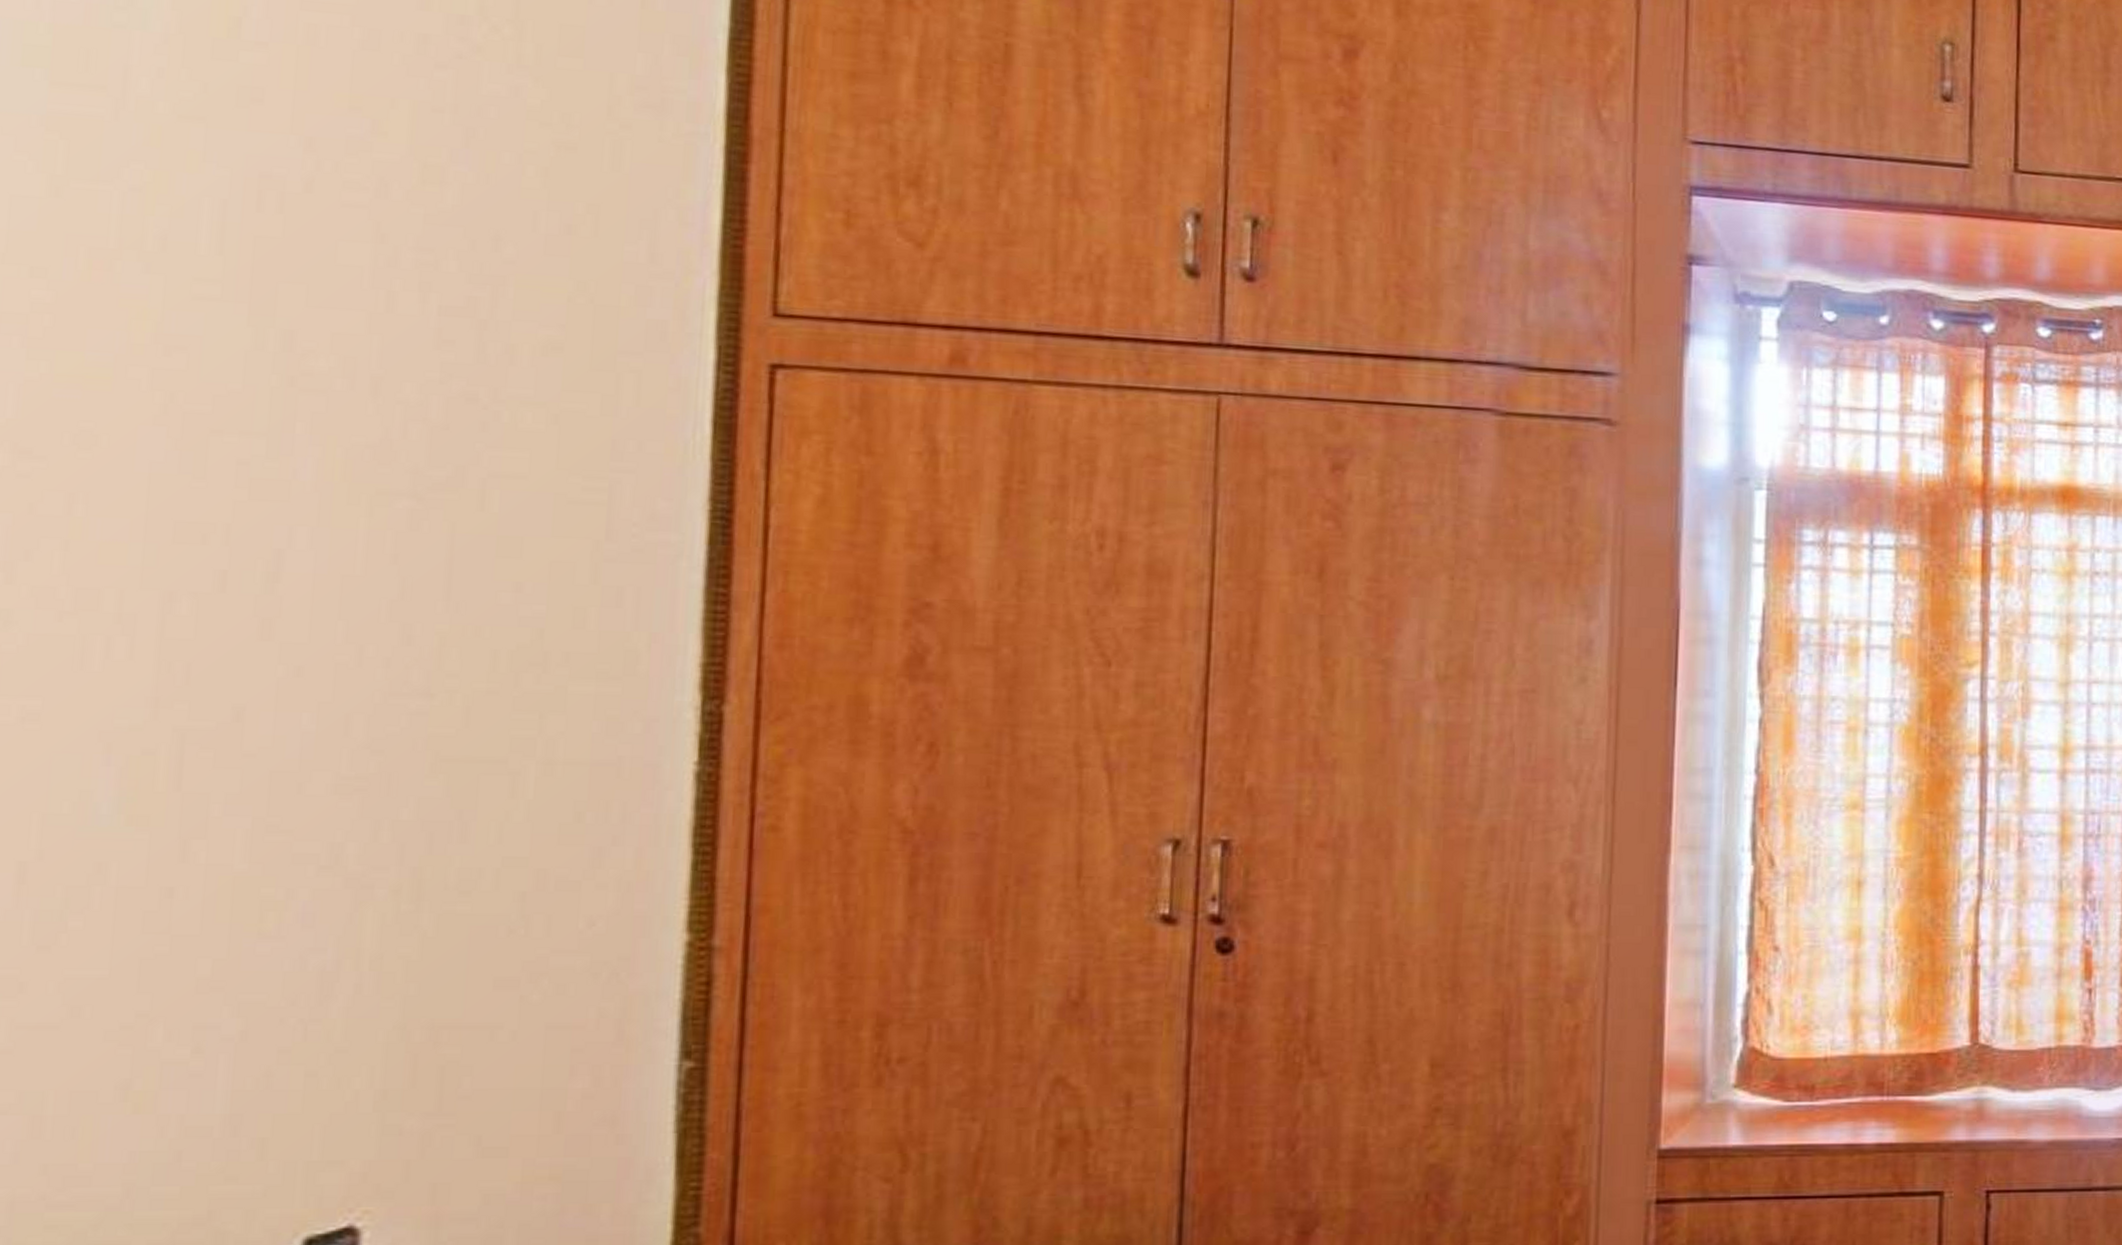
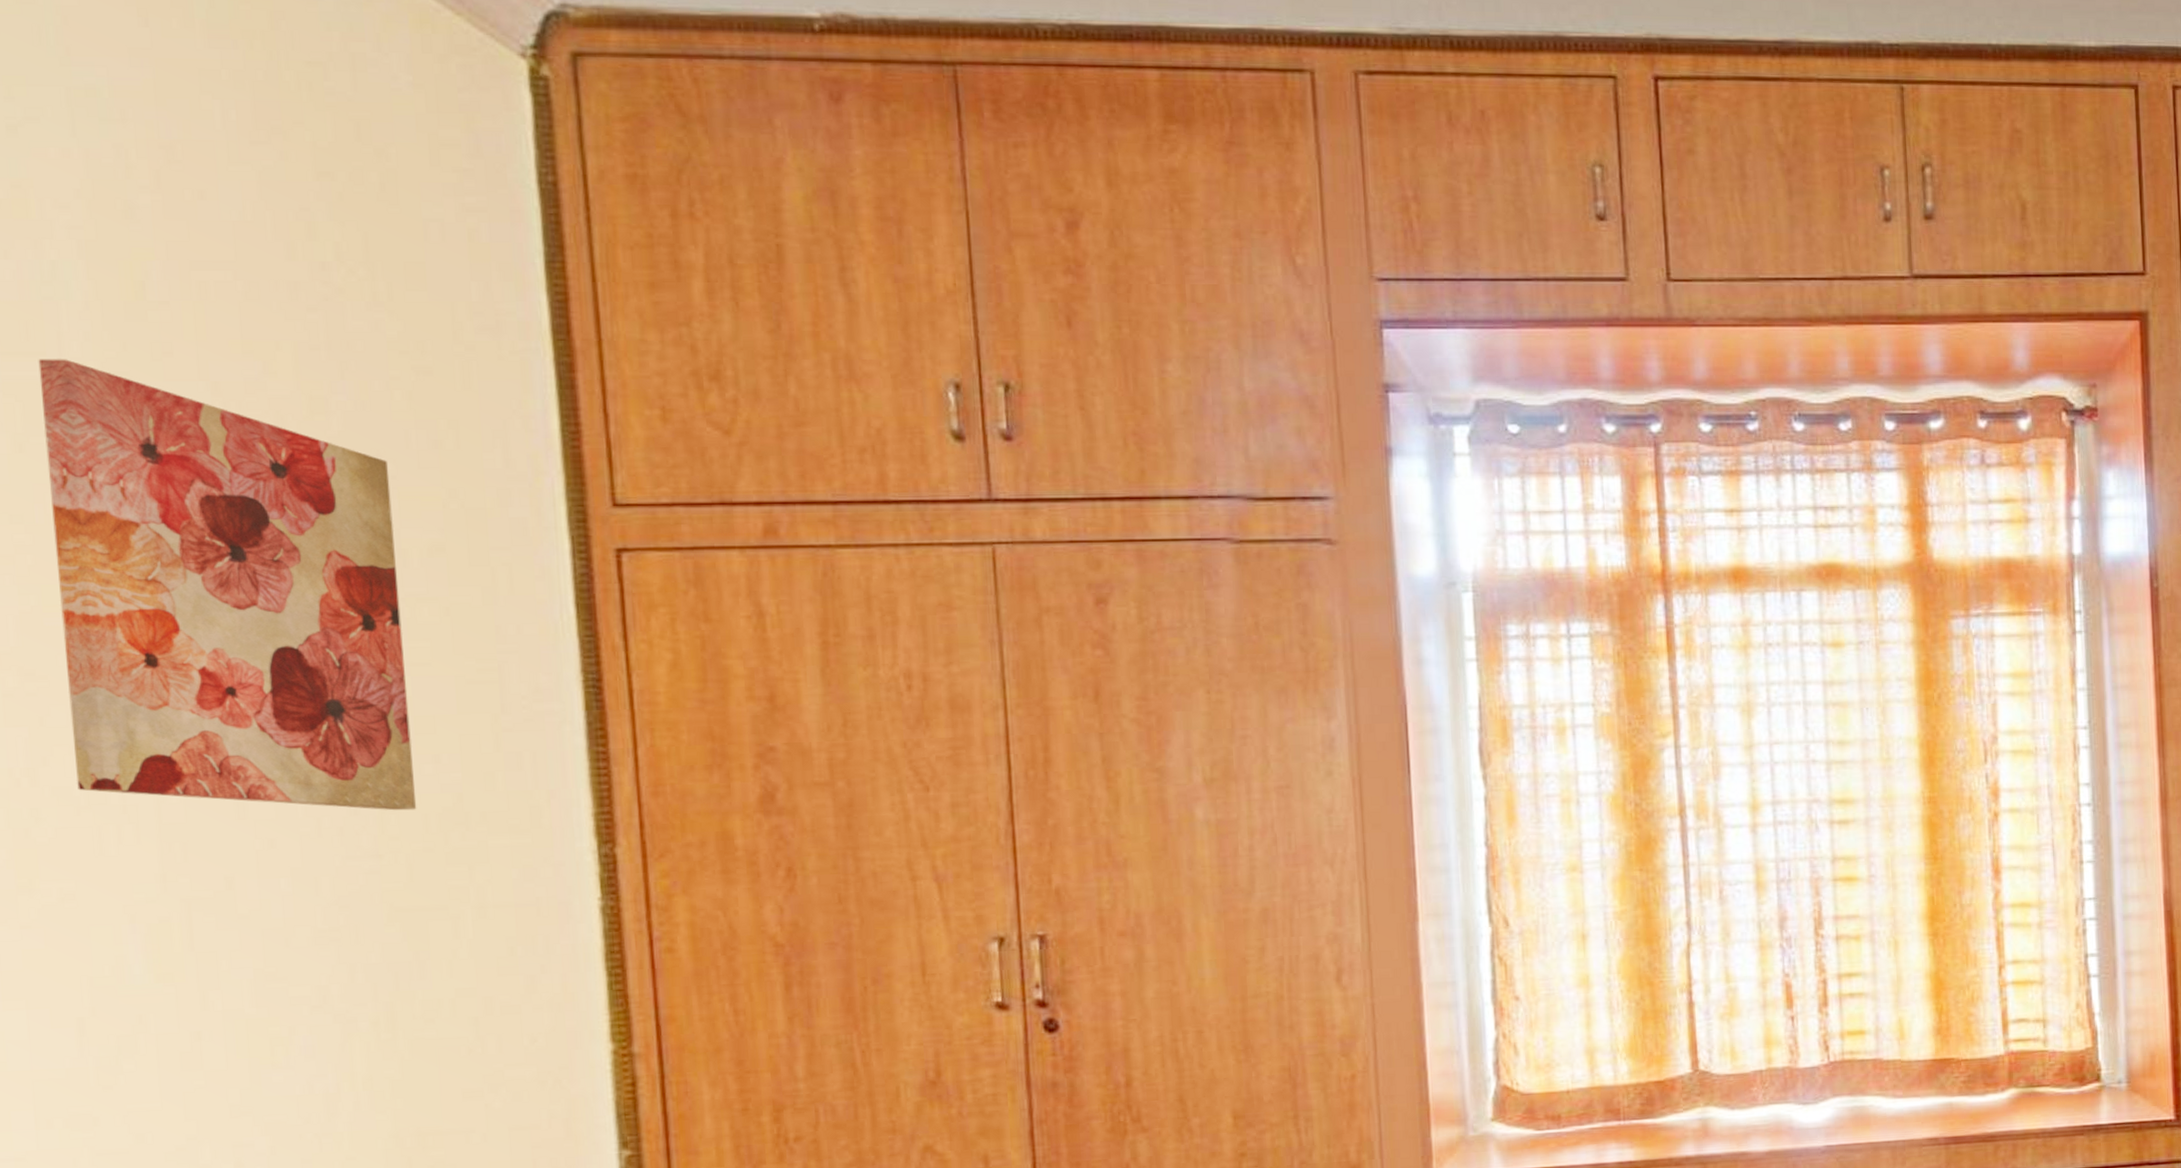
wall art: none [64,93,508,645] -> present [38,359,417,811]

